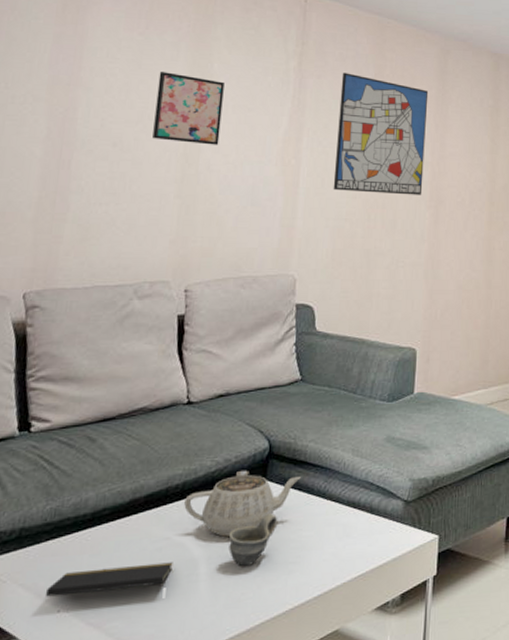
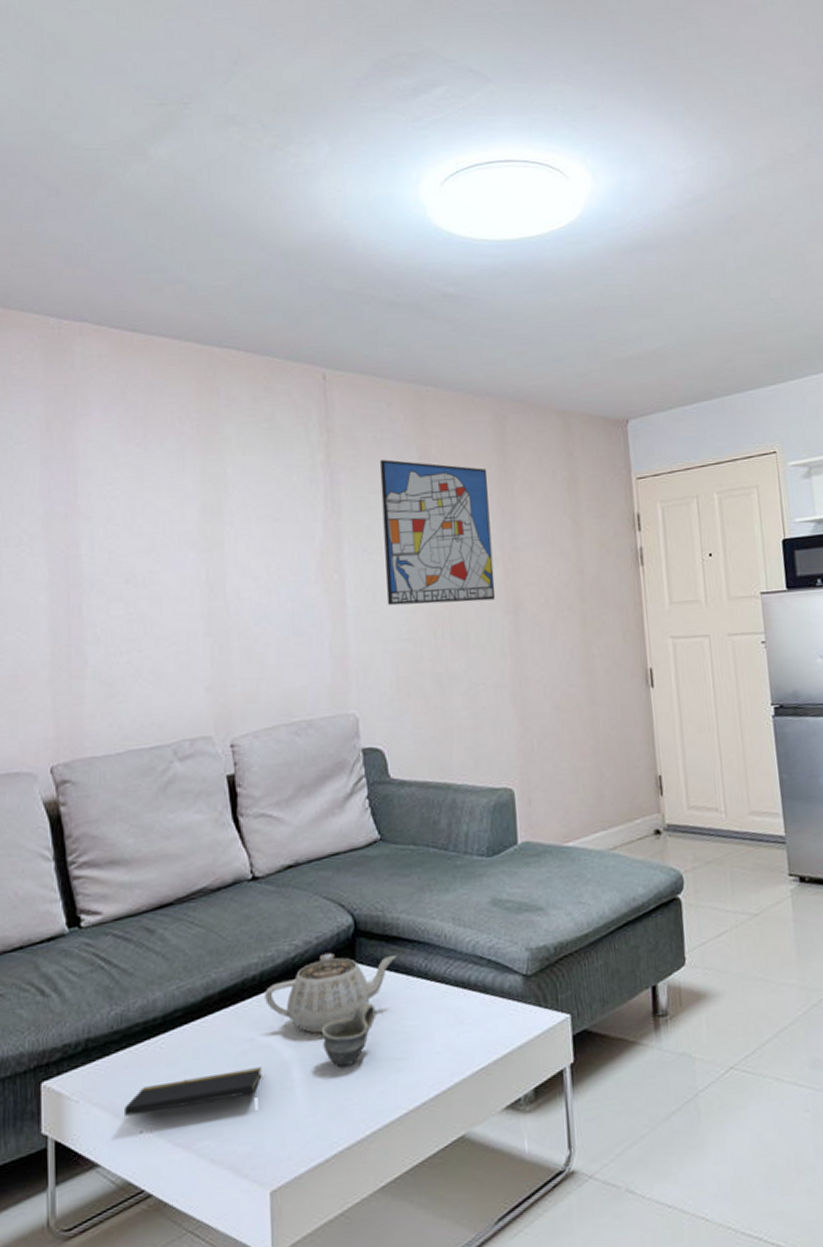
wall art: present [152,72,224,145] -> none [166,486,246,569]

